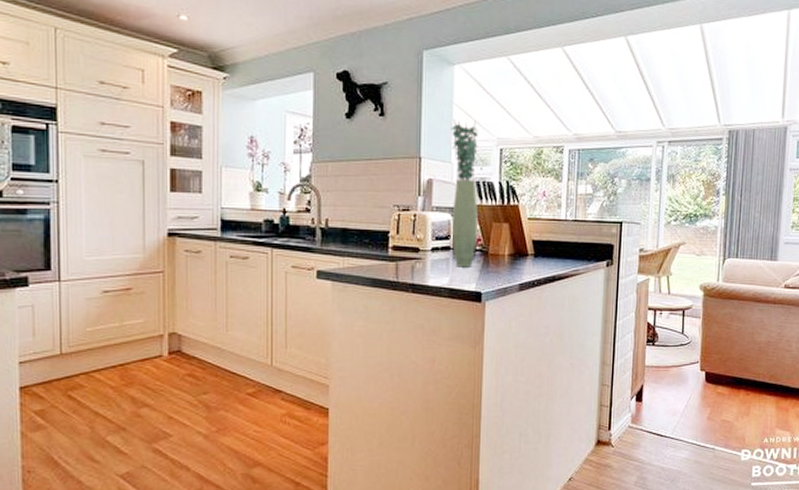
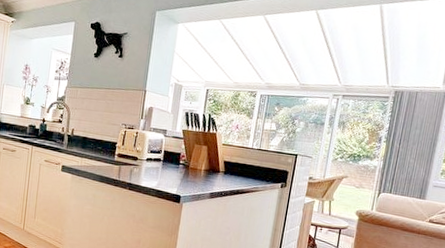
vase: present [451,118,478,267] -> none [162,63,192,176]

